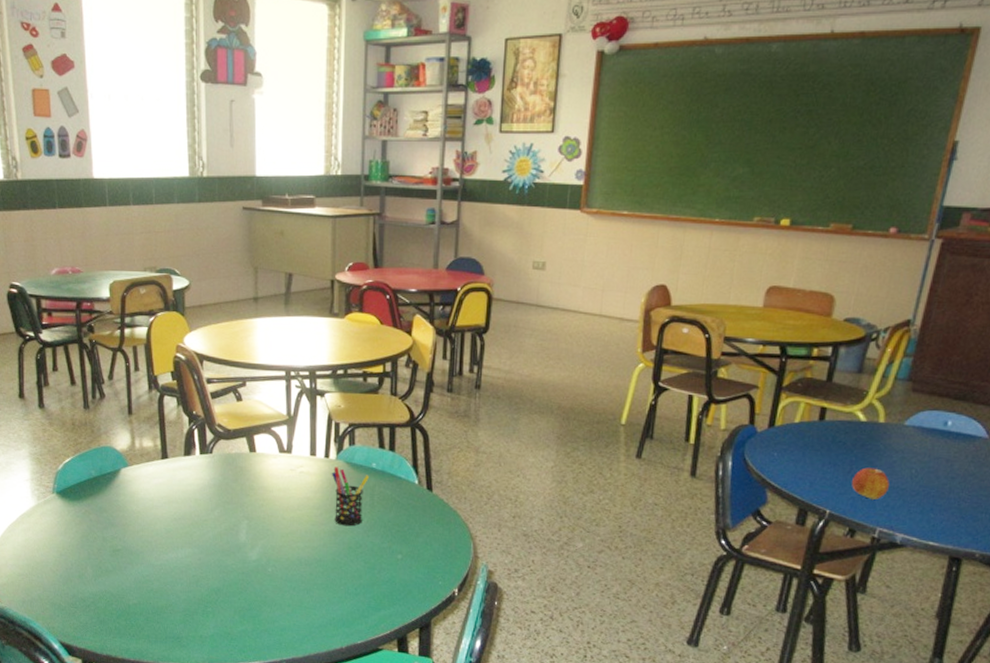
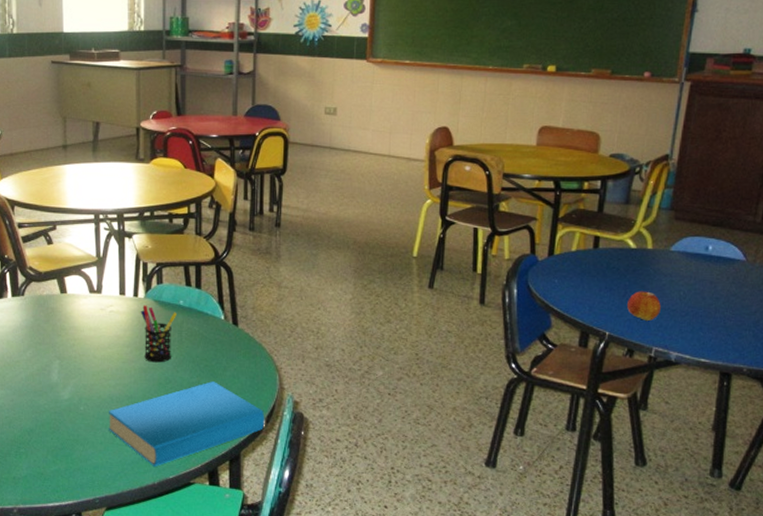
book: none [297,547,458,632] -> present [109,381,265,468]

